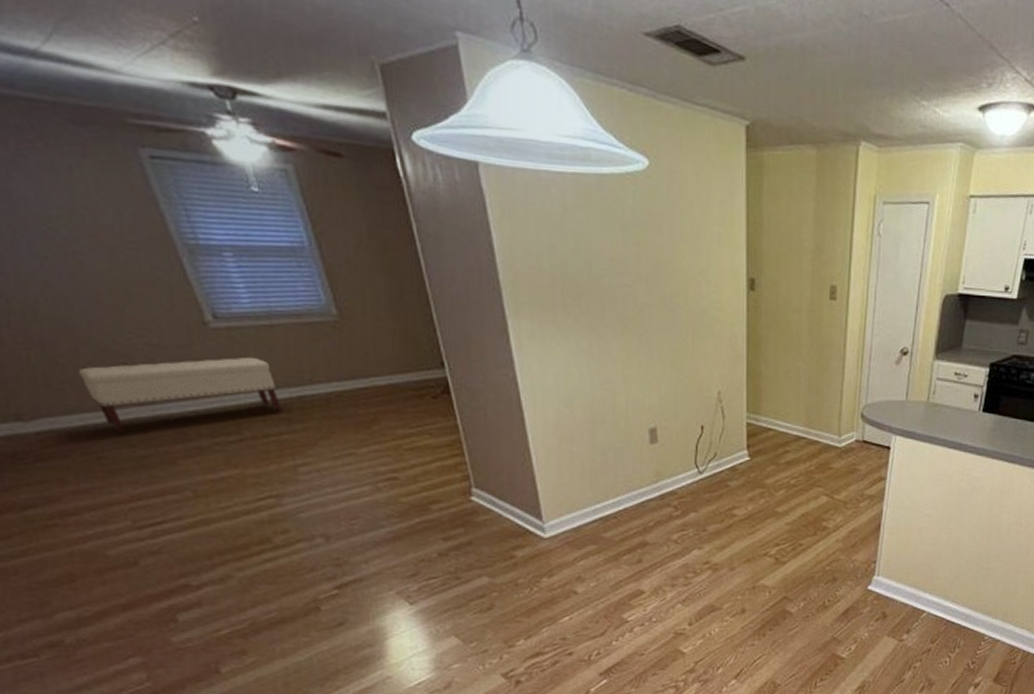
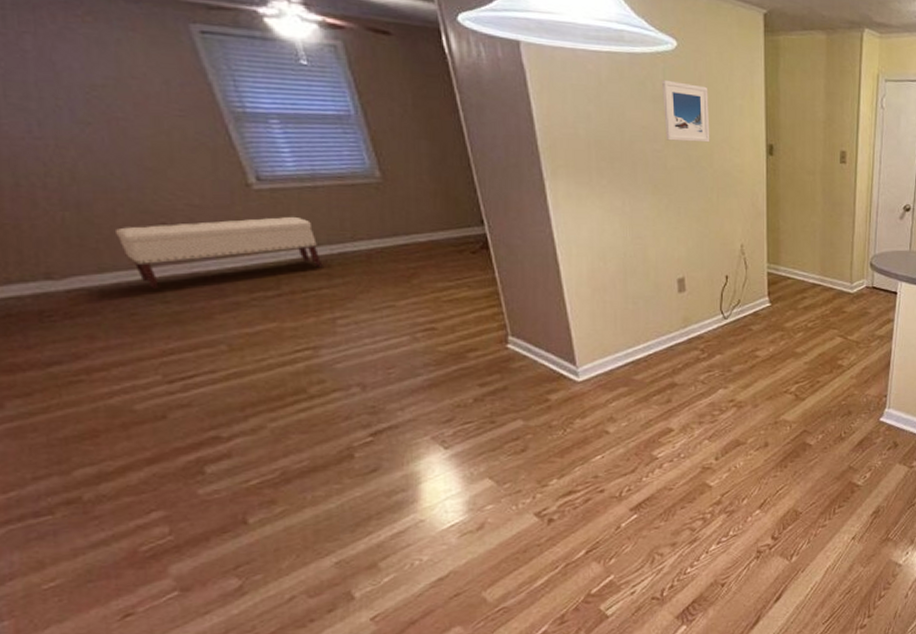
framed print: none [632,204,685,276] -> present [662,79,710,143]

